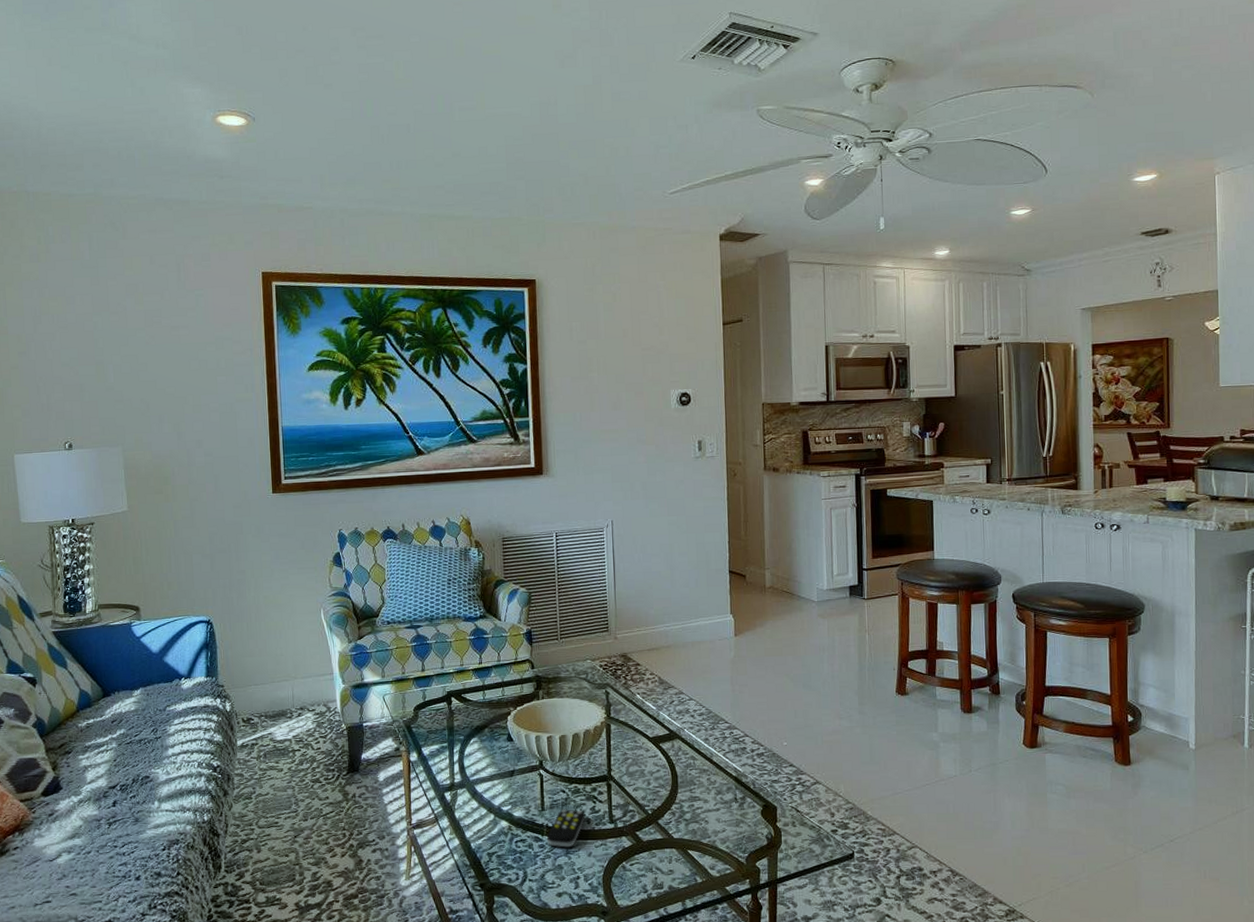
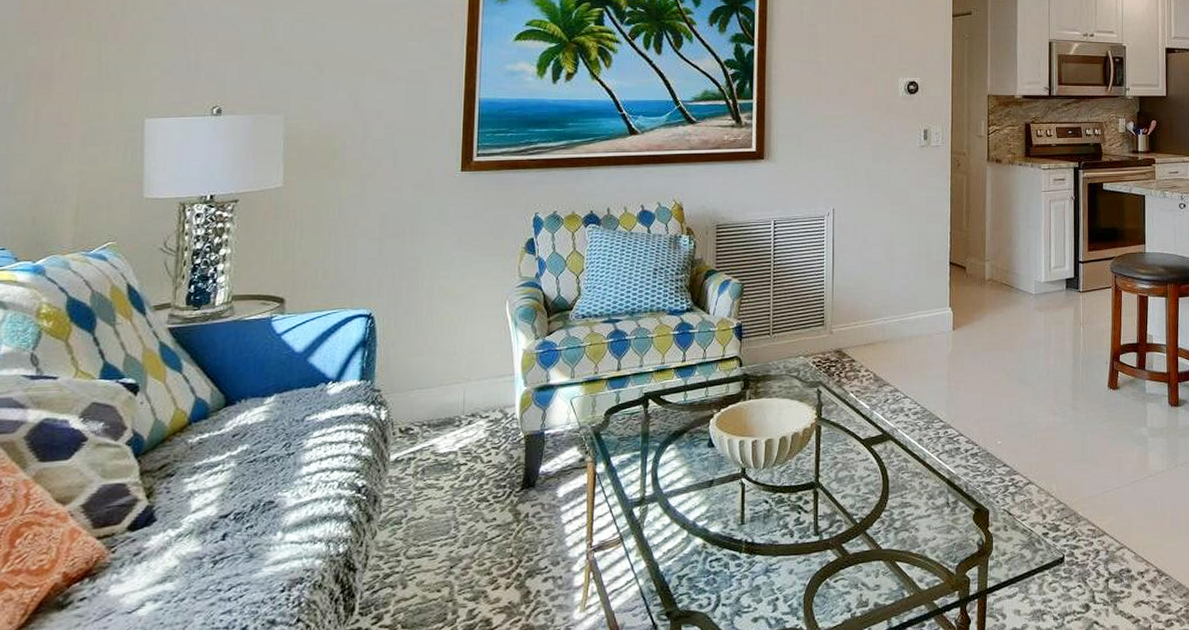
remote control: present [546,809,585,848] -> none [744,521,788,565]

